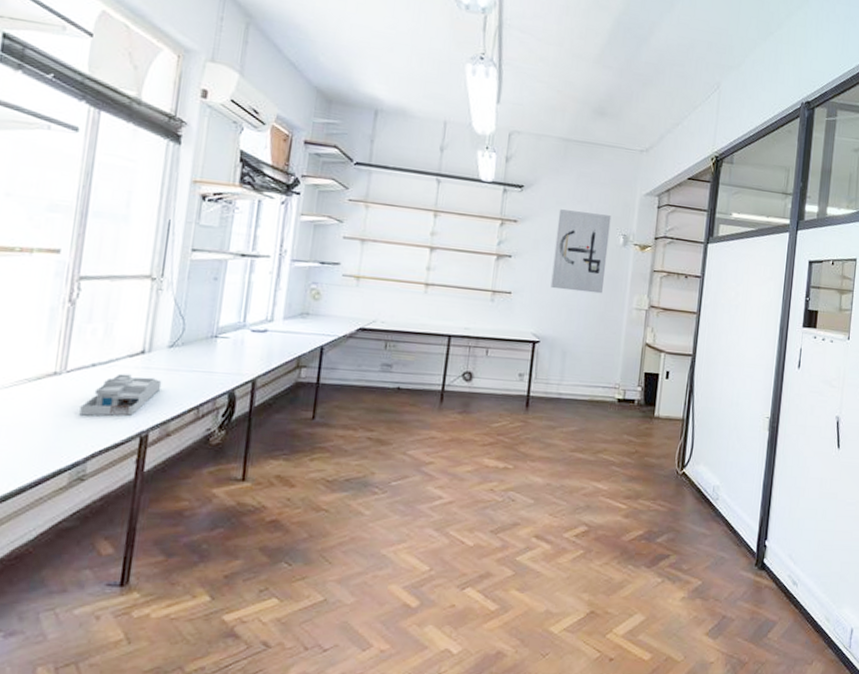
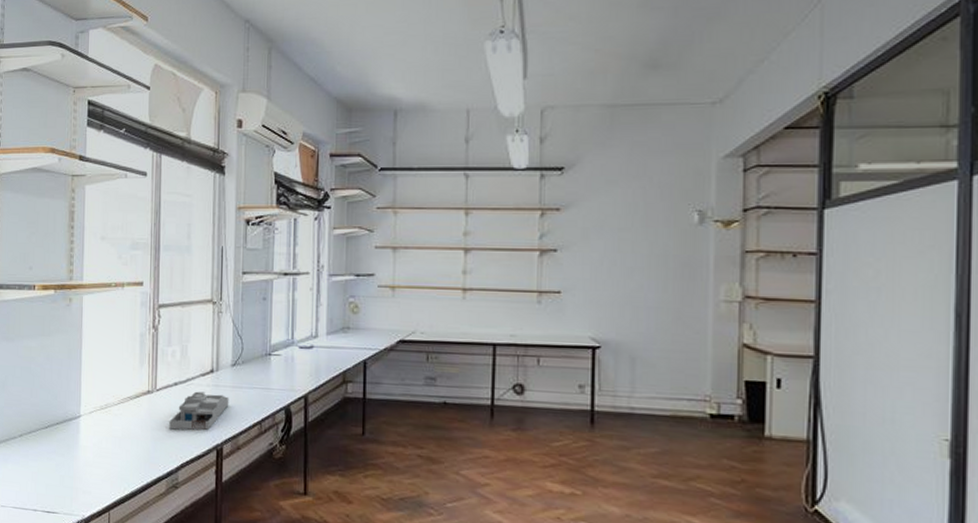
wall art: present [550,209,612,294] -> none [608,189,680,286]

